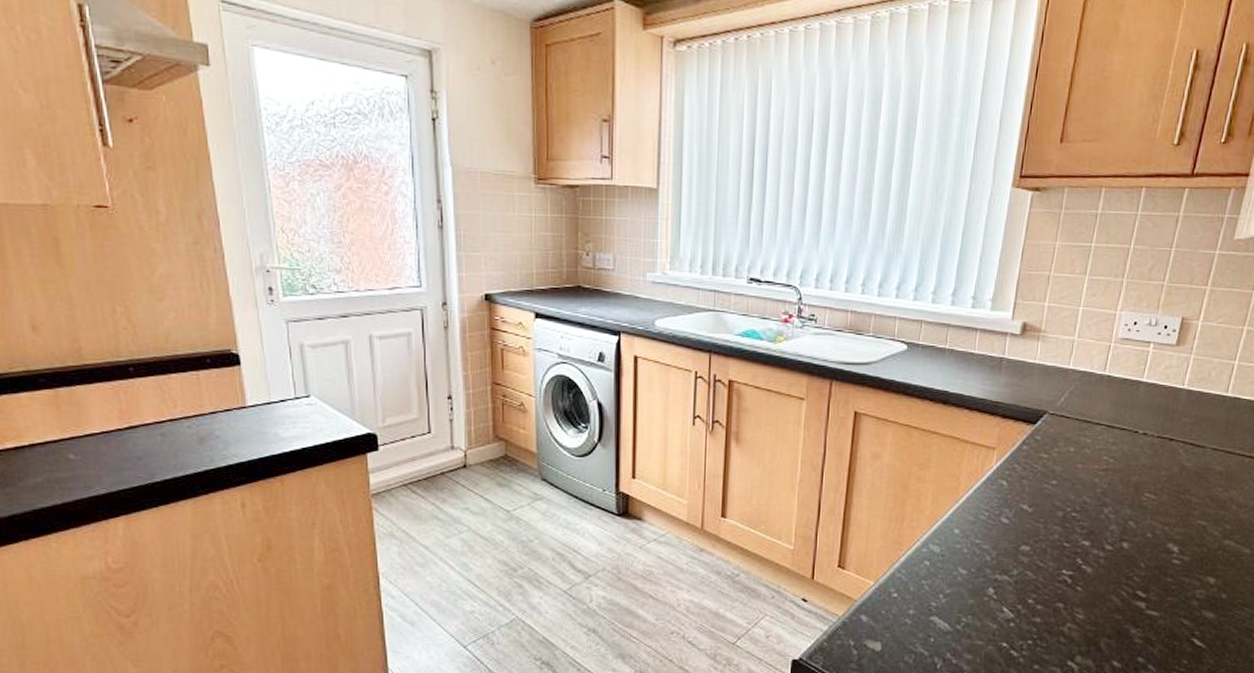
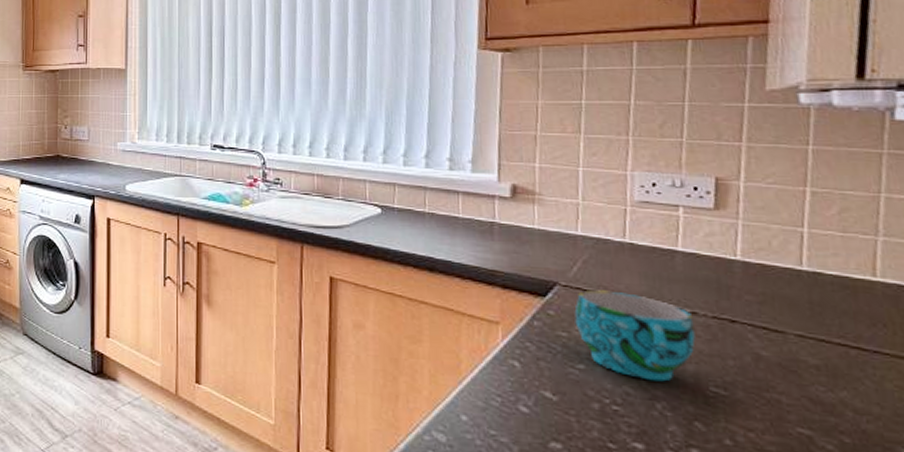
cup: none [1055,417,1144,491] -> present [574,289,695,382]

